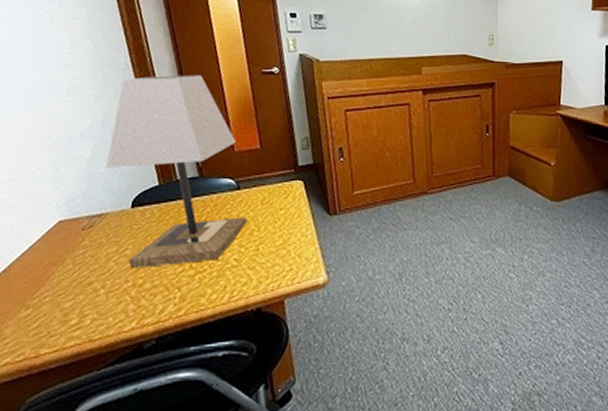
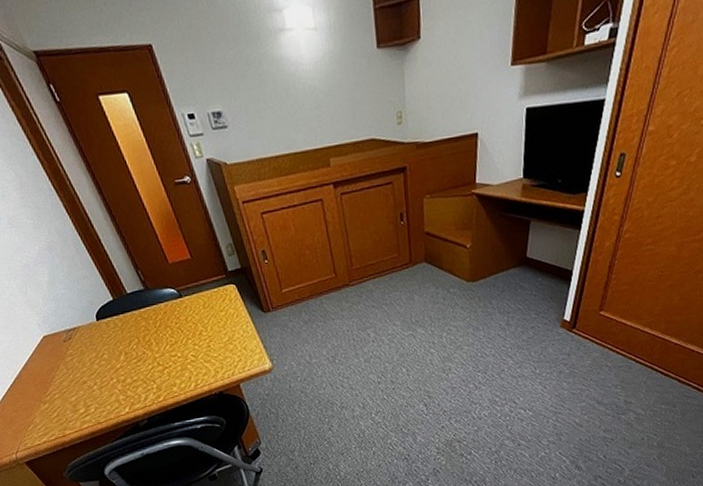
lamp: present [106,75,248,268] -> none [52,192,196,369]

